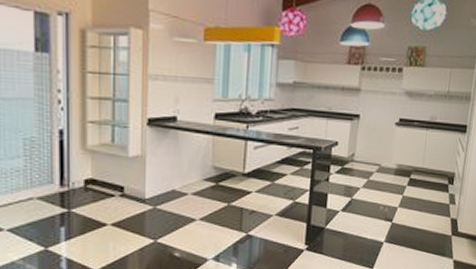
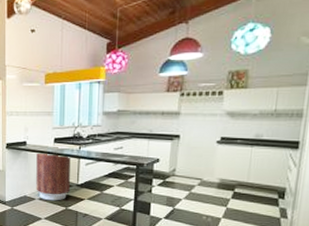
trash can: none [189,123,236,196] -> present [36,146,71,201]

